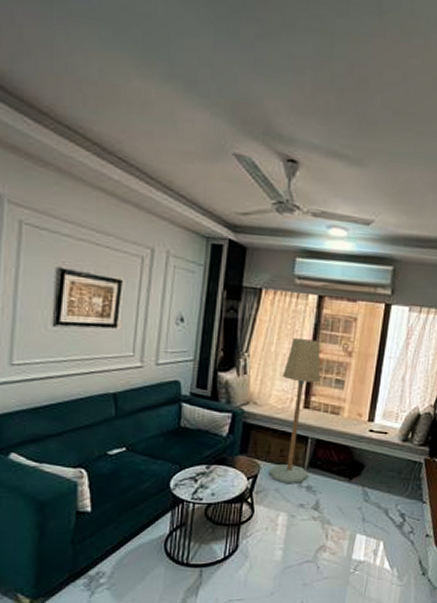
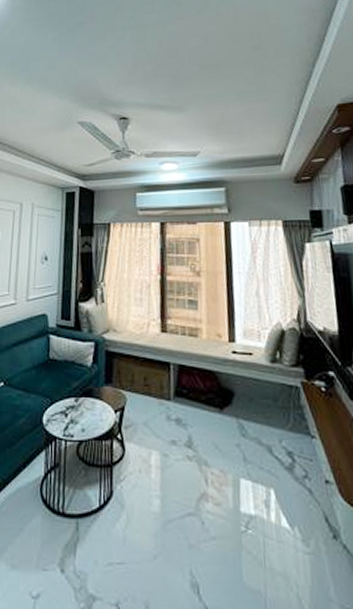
floor lamp: present [268,337,321,484] -> none [135,263,177,417]

